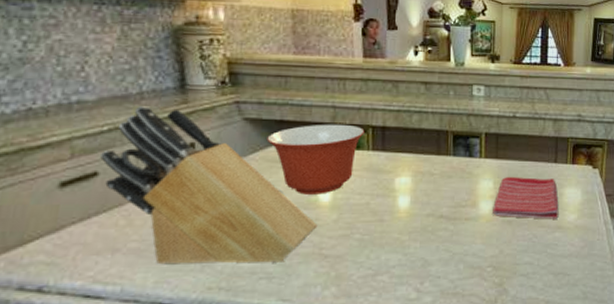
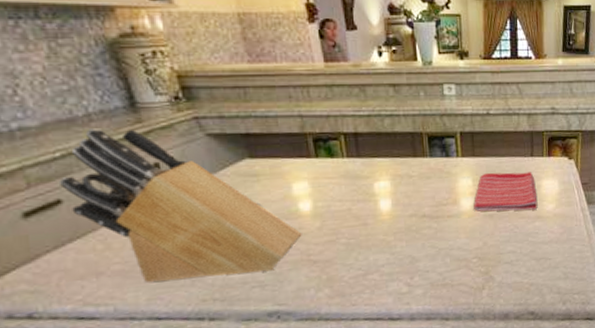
mixing bowl: present [267,124,365,195] -> none [235,133,337,206]

